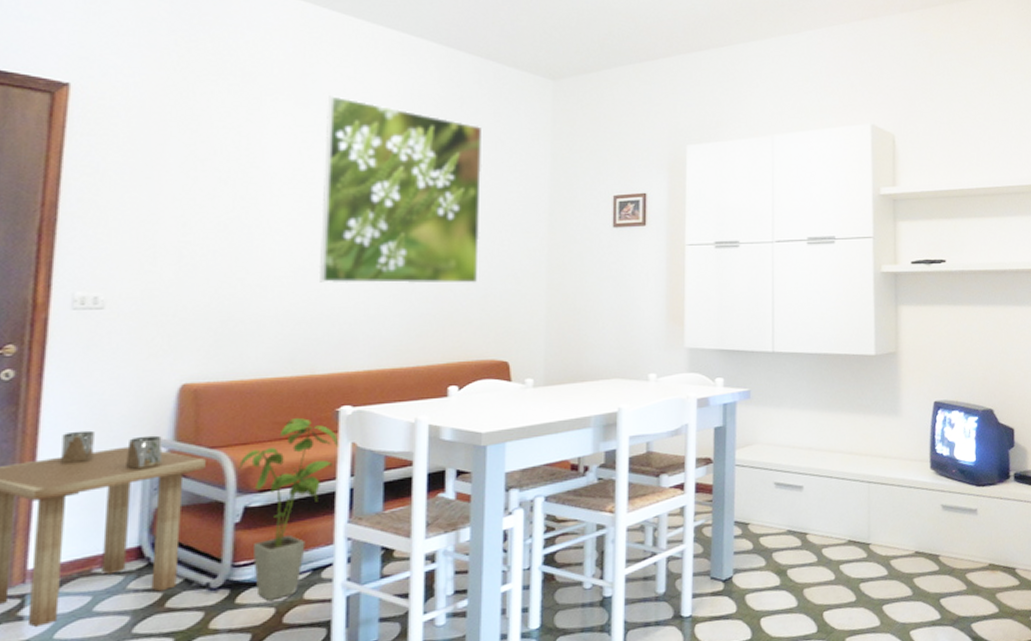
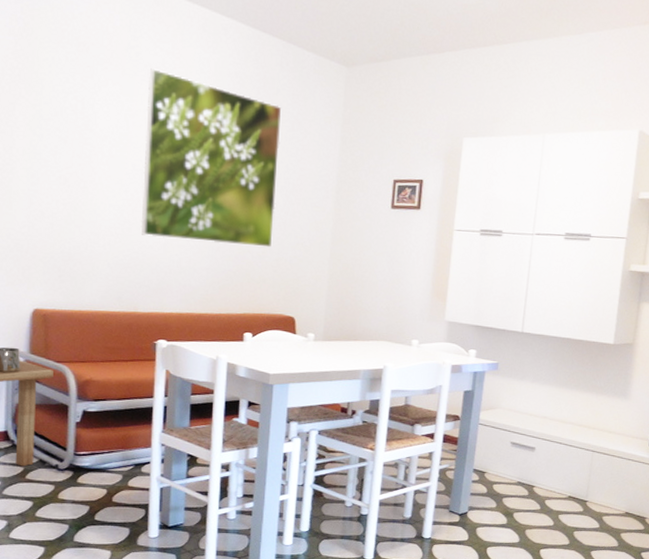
house plant: present [239,417,338,602] -> none [79,345,155,484]

